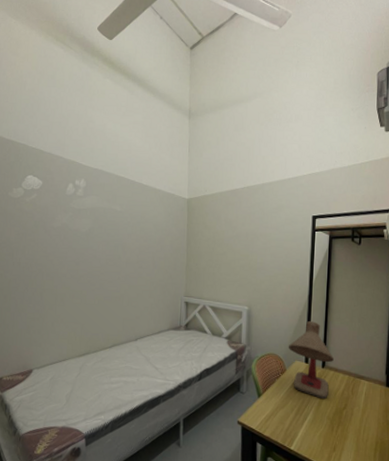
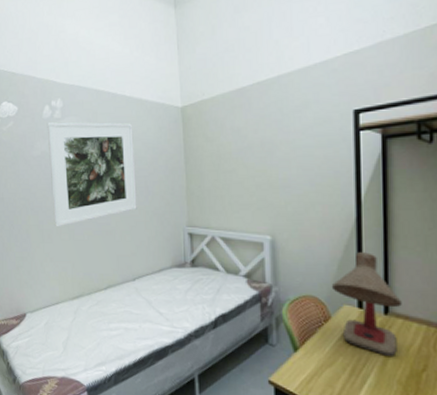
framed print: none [68,199,147,292] -> present [47,122,137,227]

